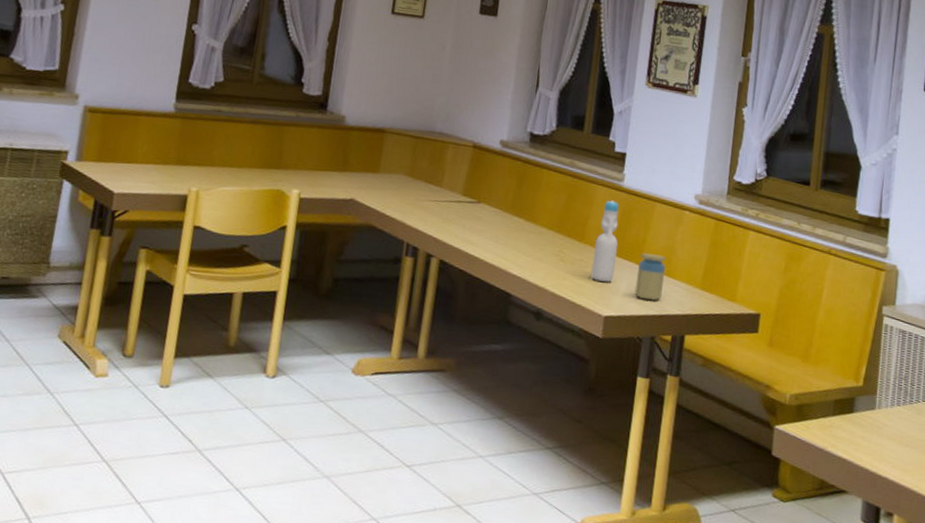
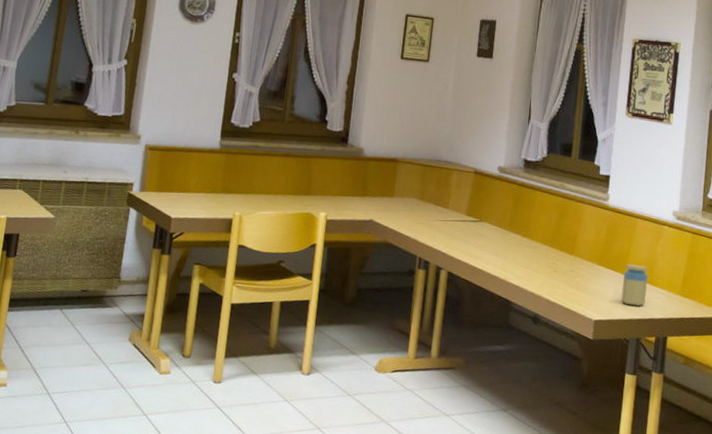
bottle: present [591,200,619,282] -> none [581,217,605,290]

